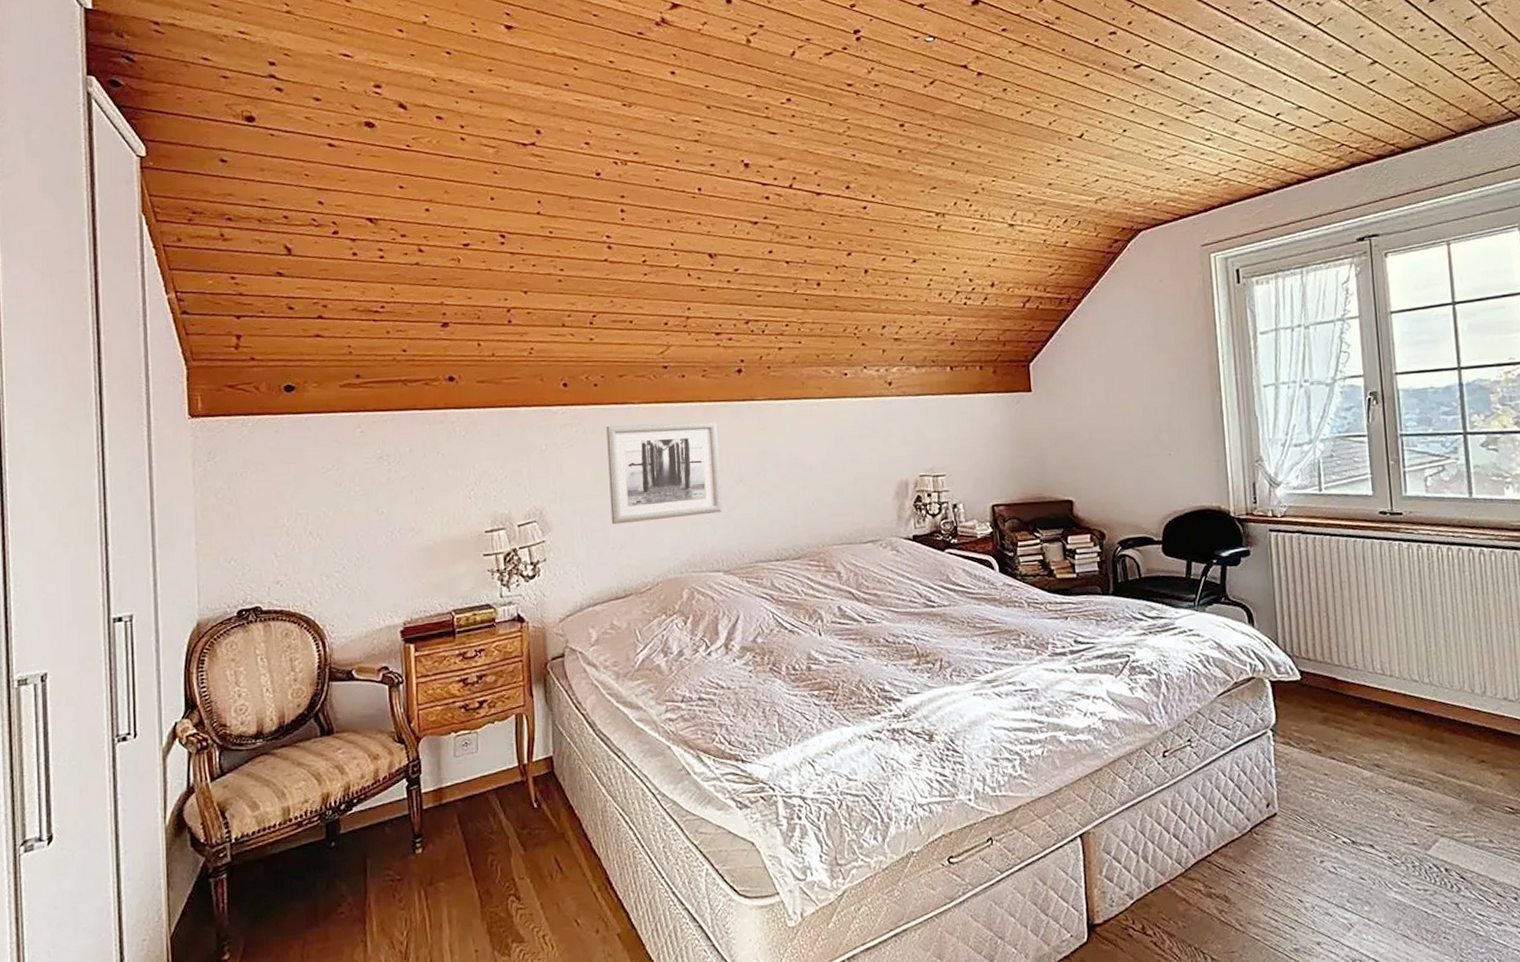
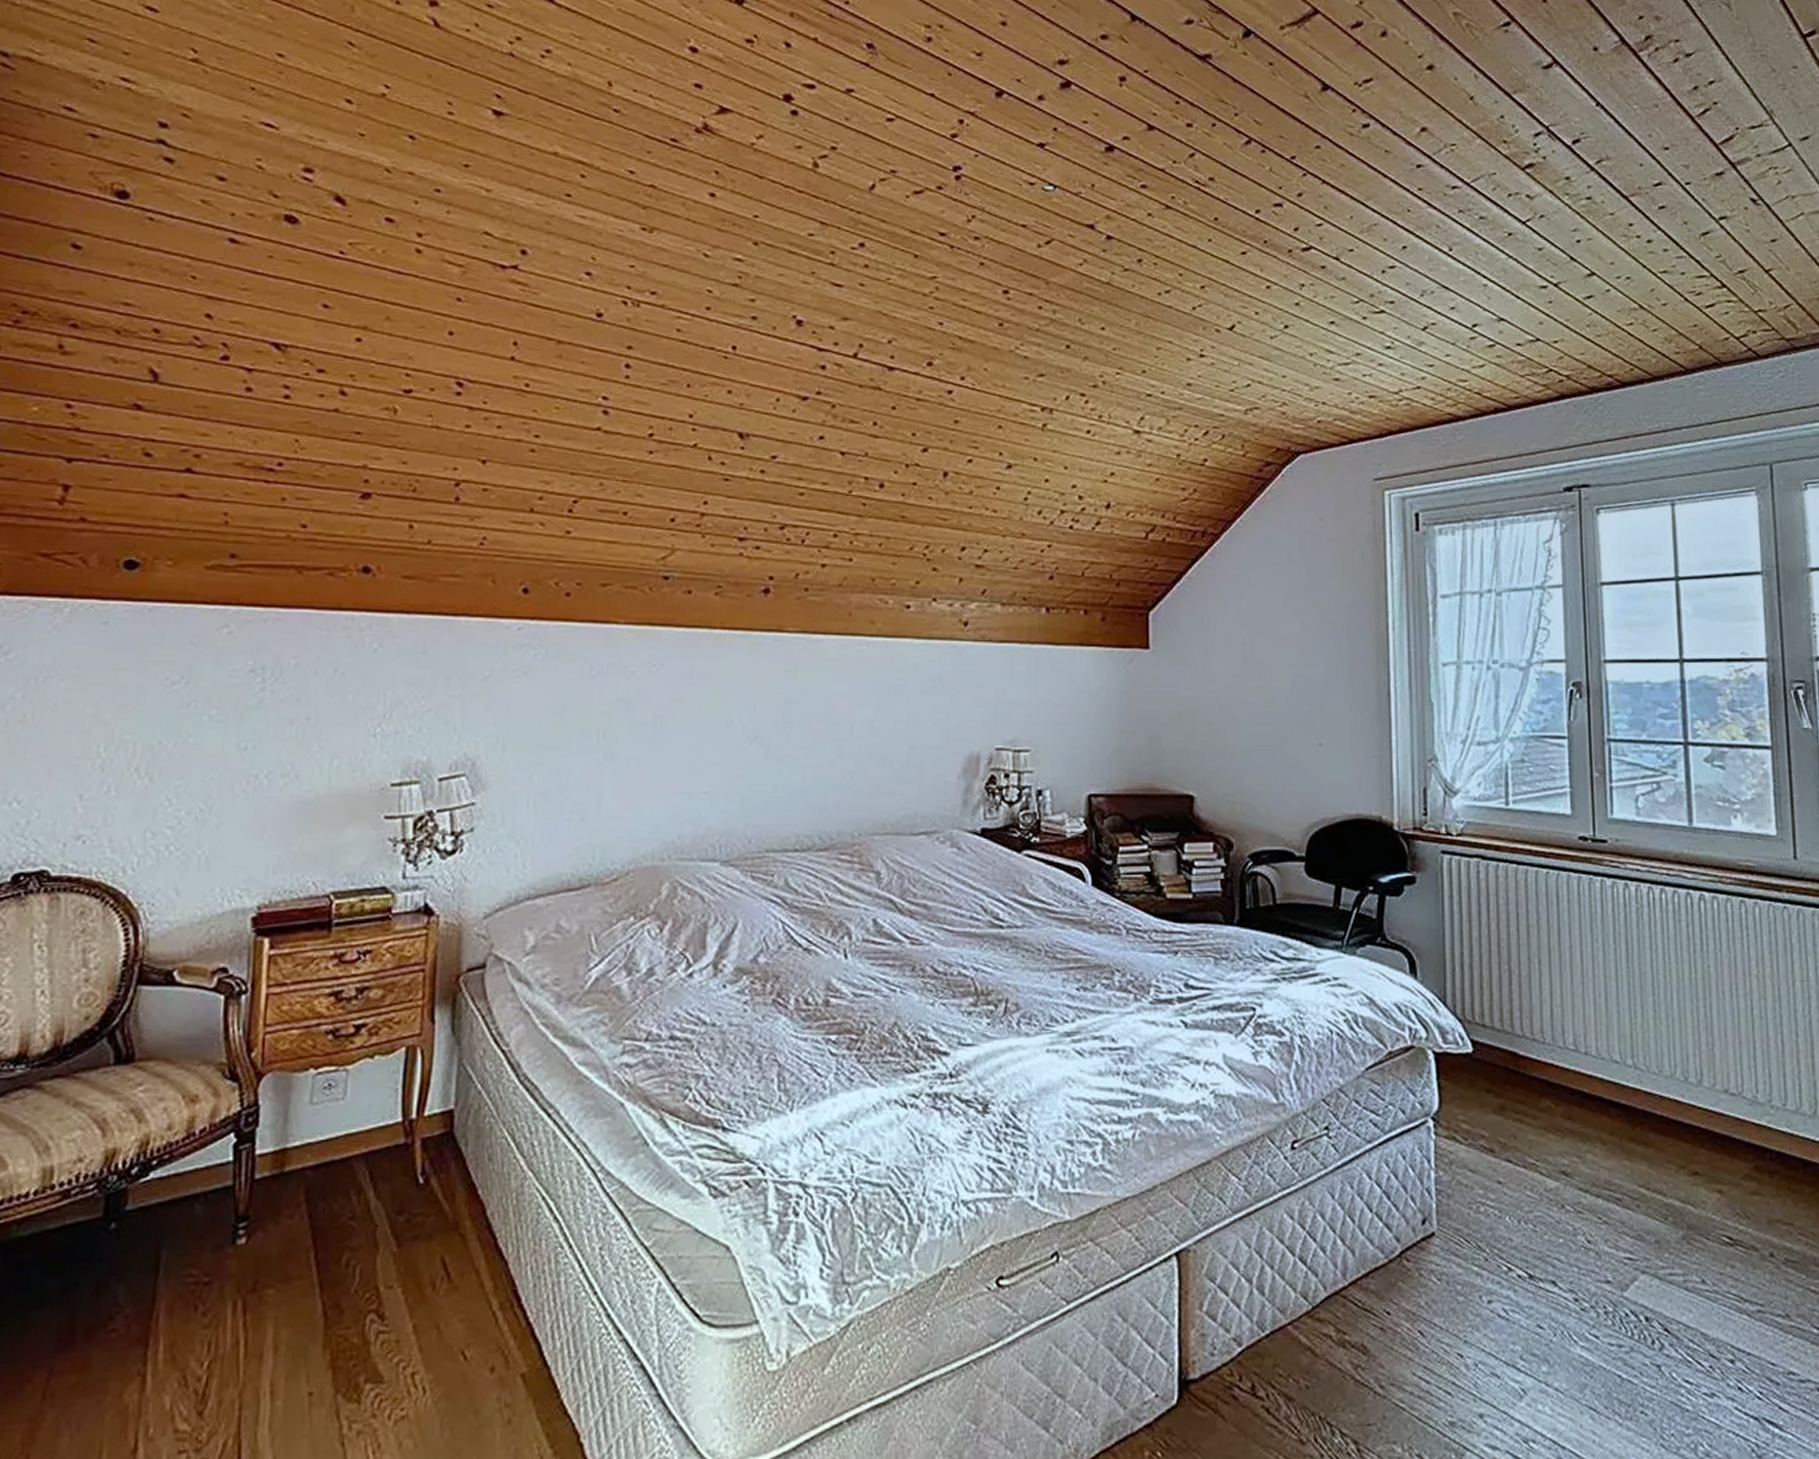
wall art: present [606,421,723,525] -> none [571,652,729,787]

